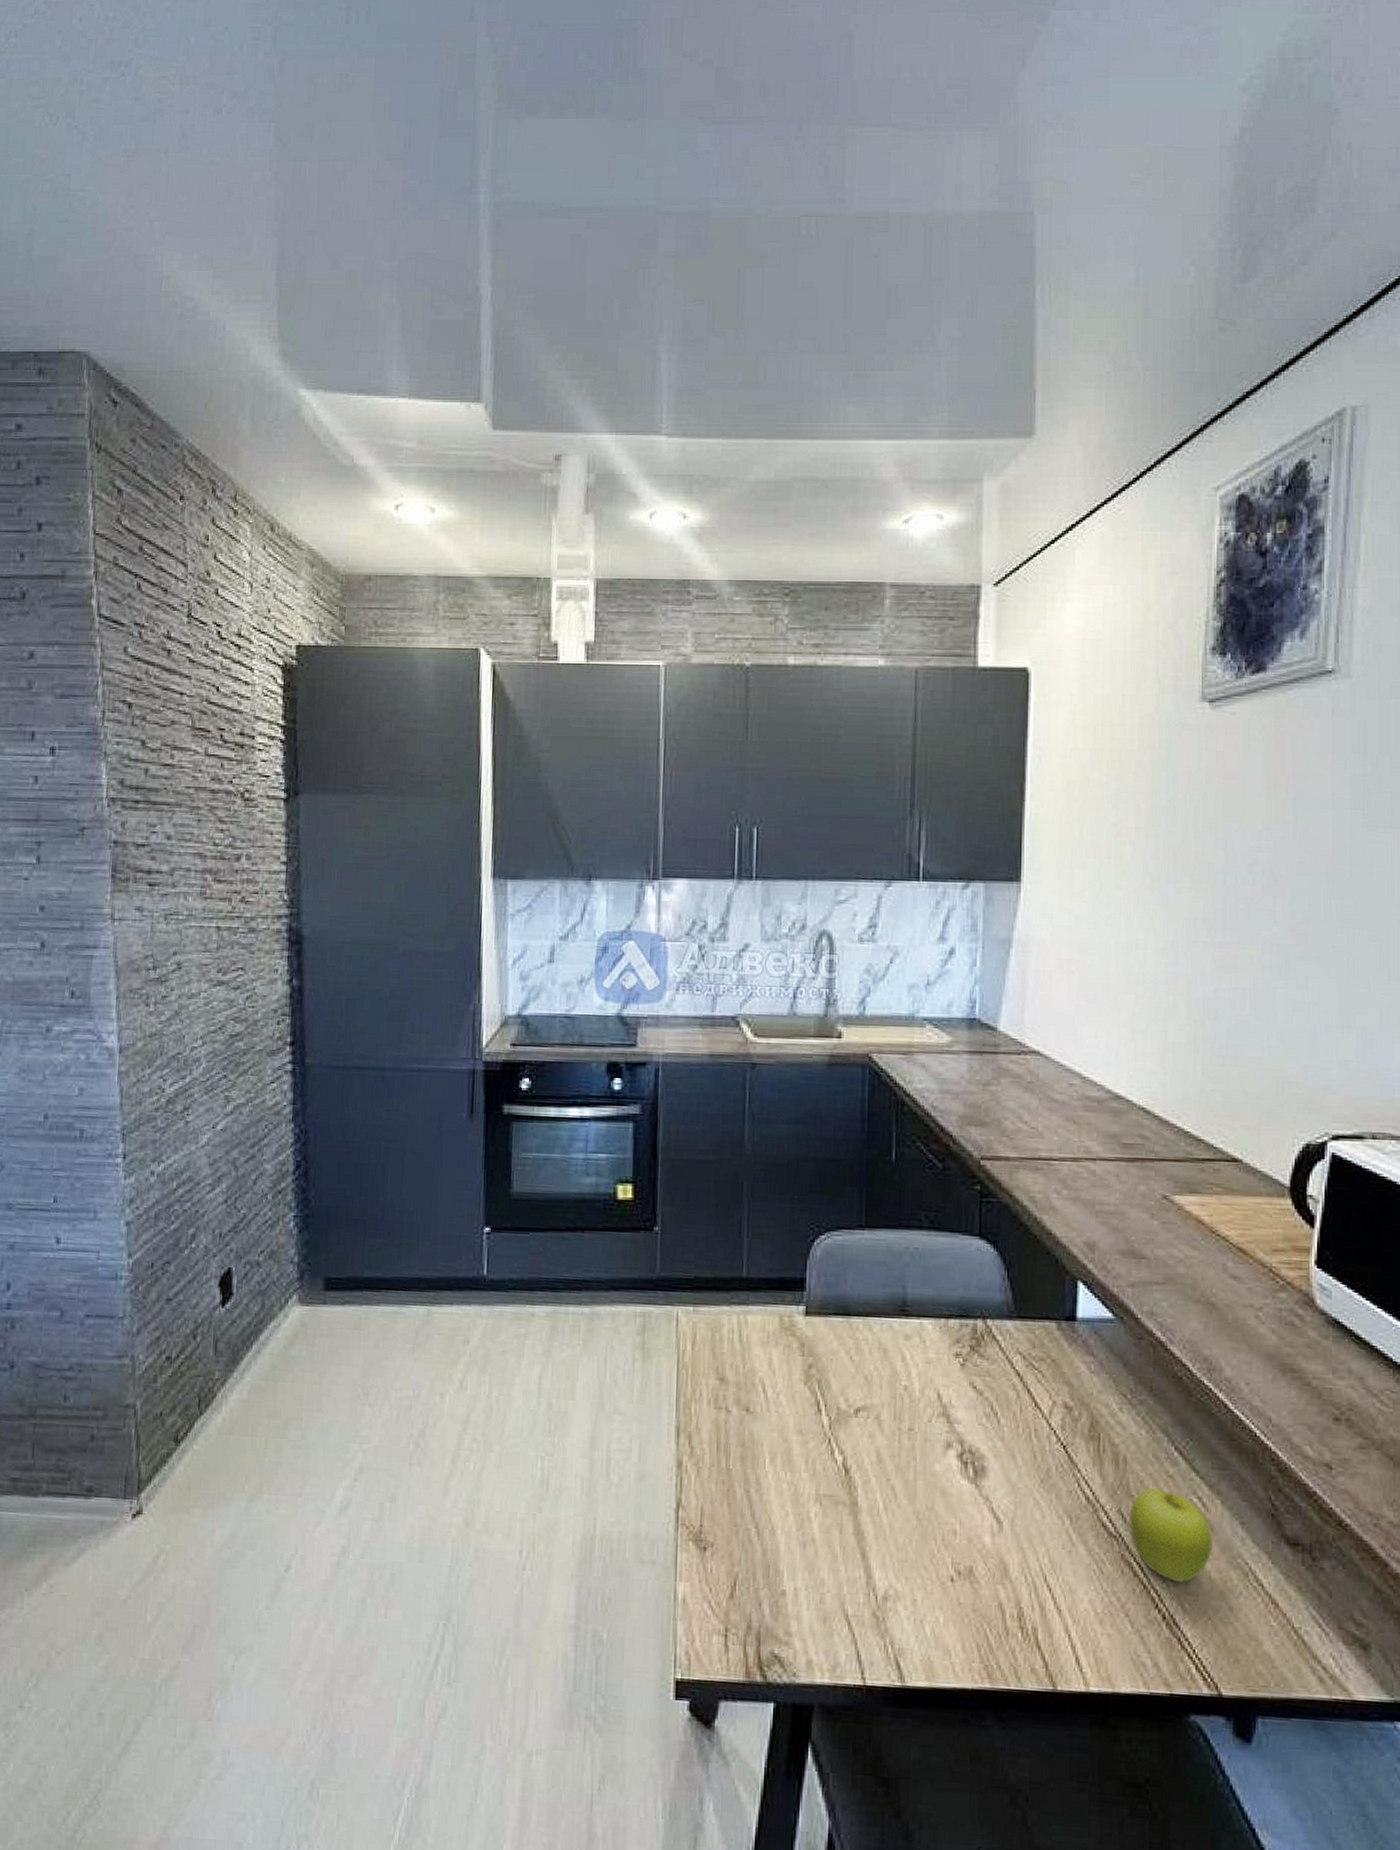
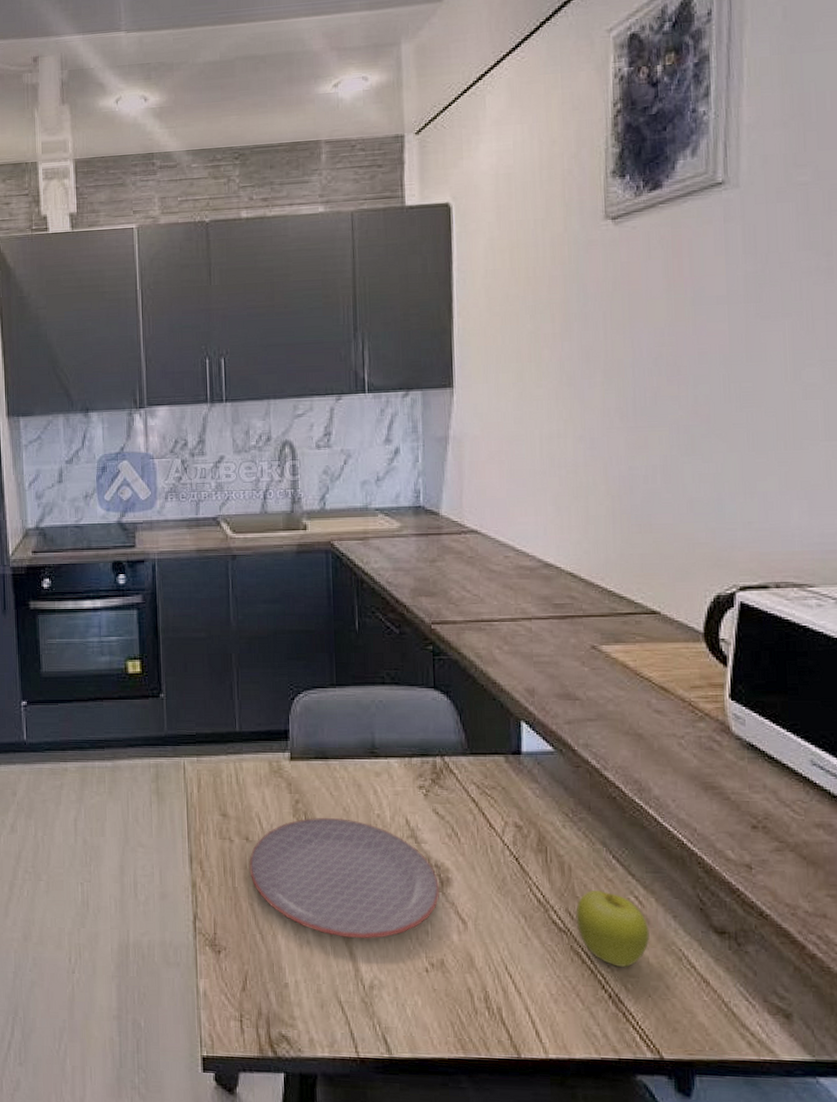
plate: none [748,1387,972,1539] -> present [249,818,439,939]

